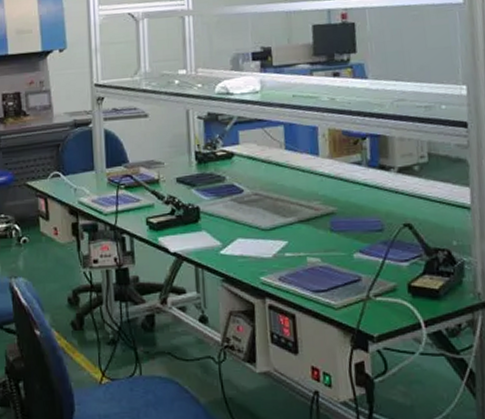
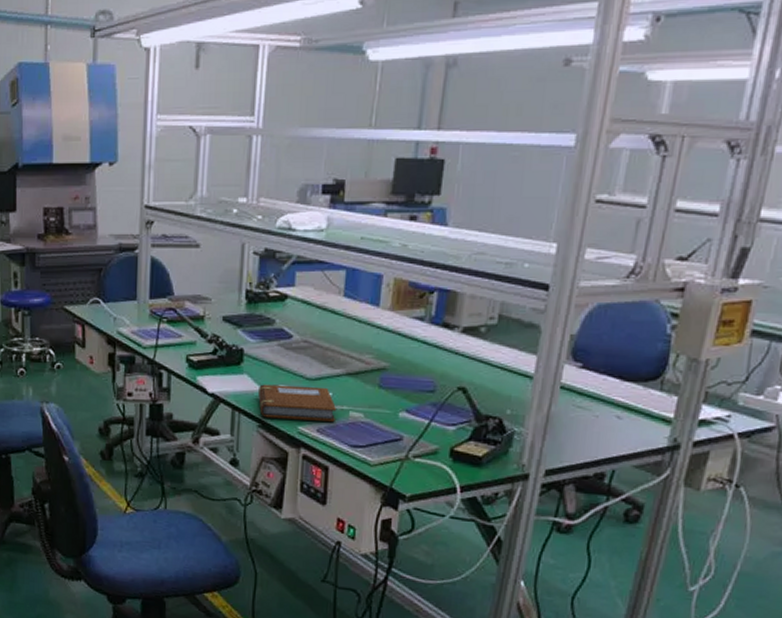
notebook: none [218,236,295,272] -> present [258,384,337,422]

